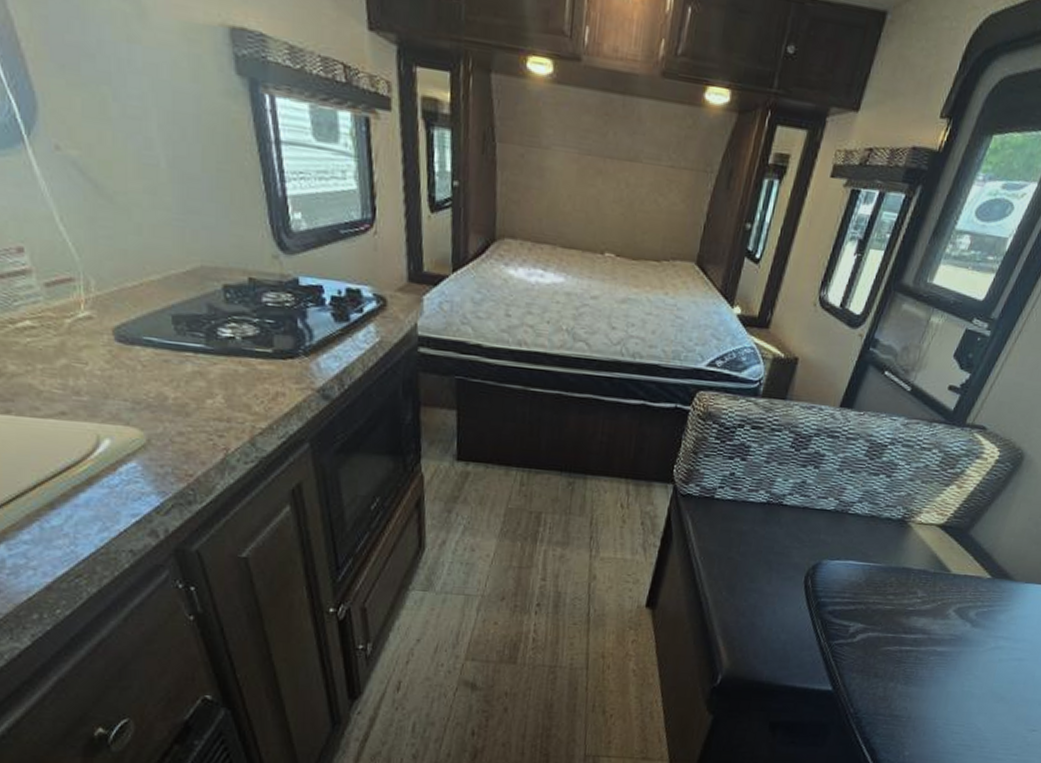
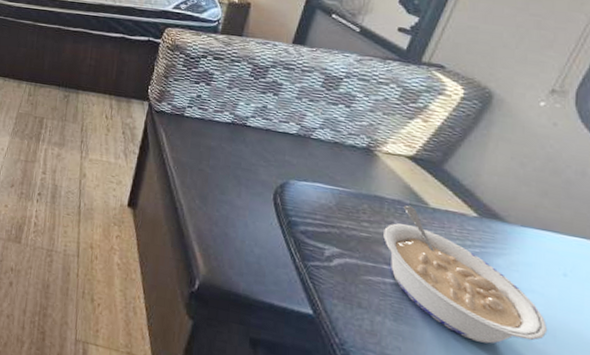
legume: none [905,575,1030,691] -> present [383,205,548,344]

